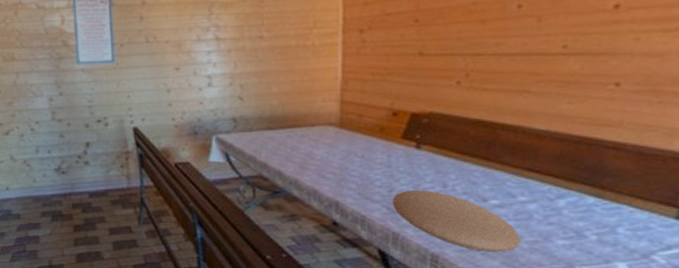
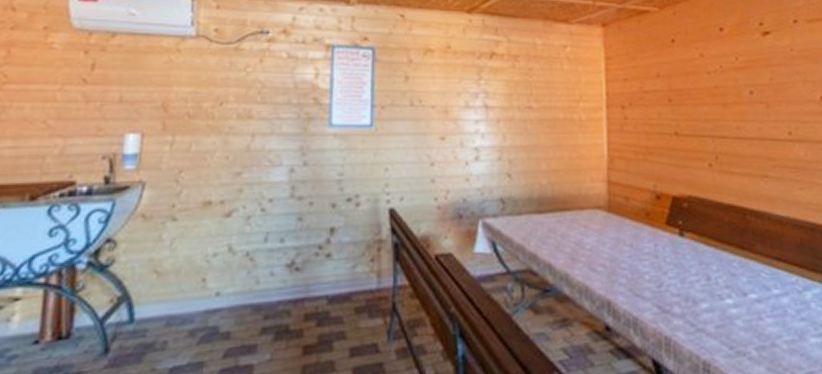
plate: present [392,190,521,253] -> none [662,284,781,357]

